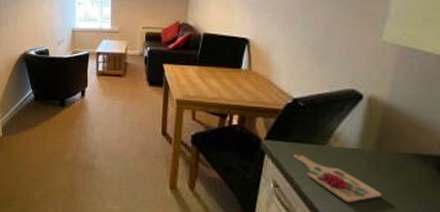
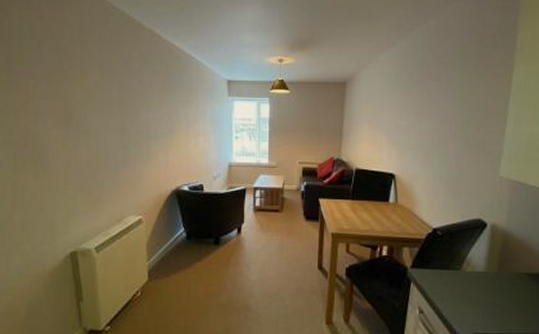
cutting board: present [293,153,382,203] -> none [434,279,505,322]

